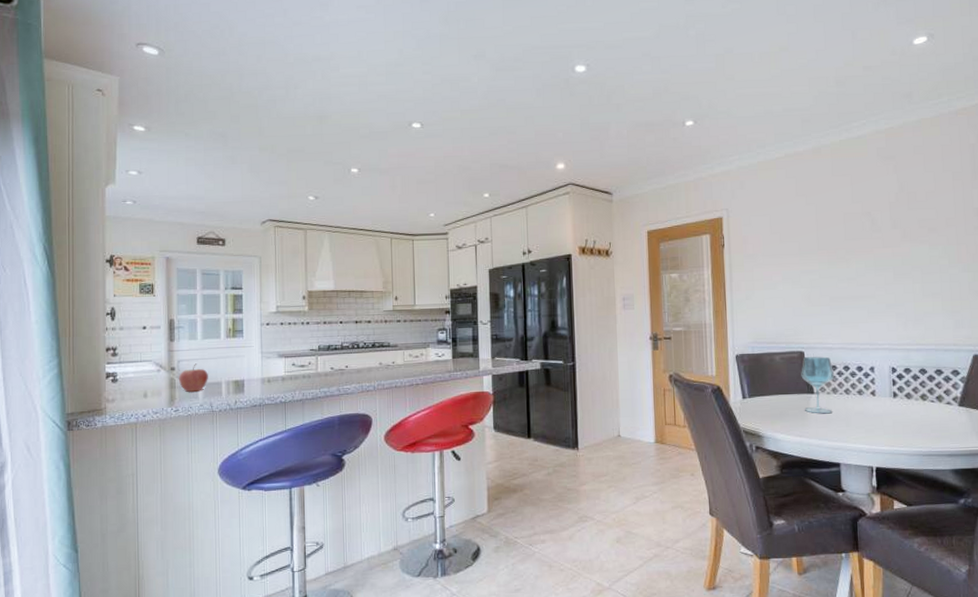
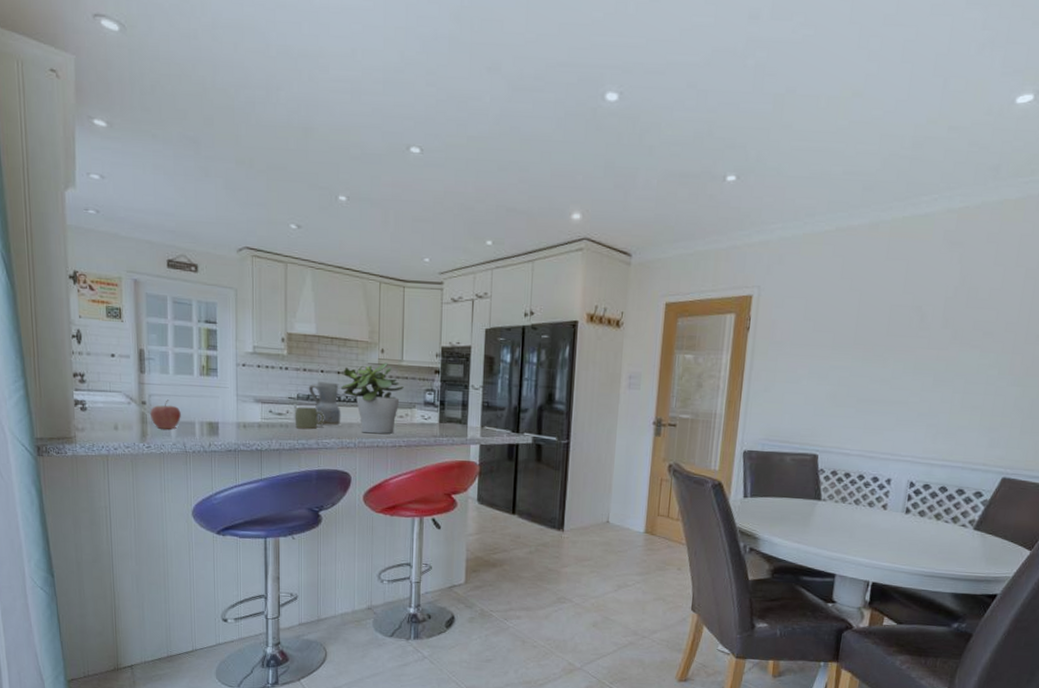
mug: none [316,357,344,378] -> present [294,407,324,430]
ceramic pitcher: none [328,331,361,373] -> present [308,381,341,426]
potted plant: none [358,308,418,376] -> present [340,363,404,434]
wine glass: present [801,356,835,414] -> none [808,461,847,523]

